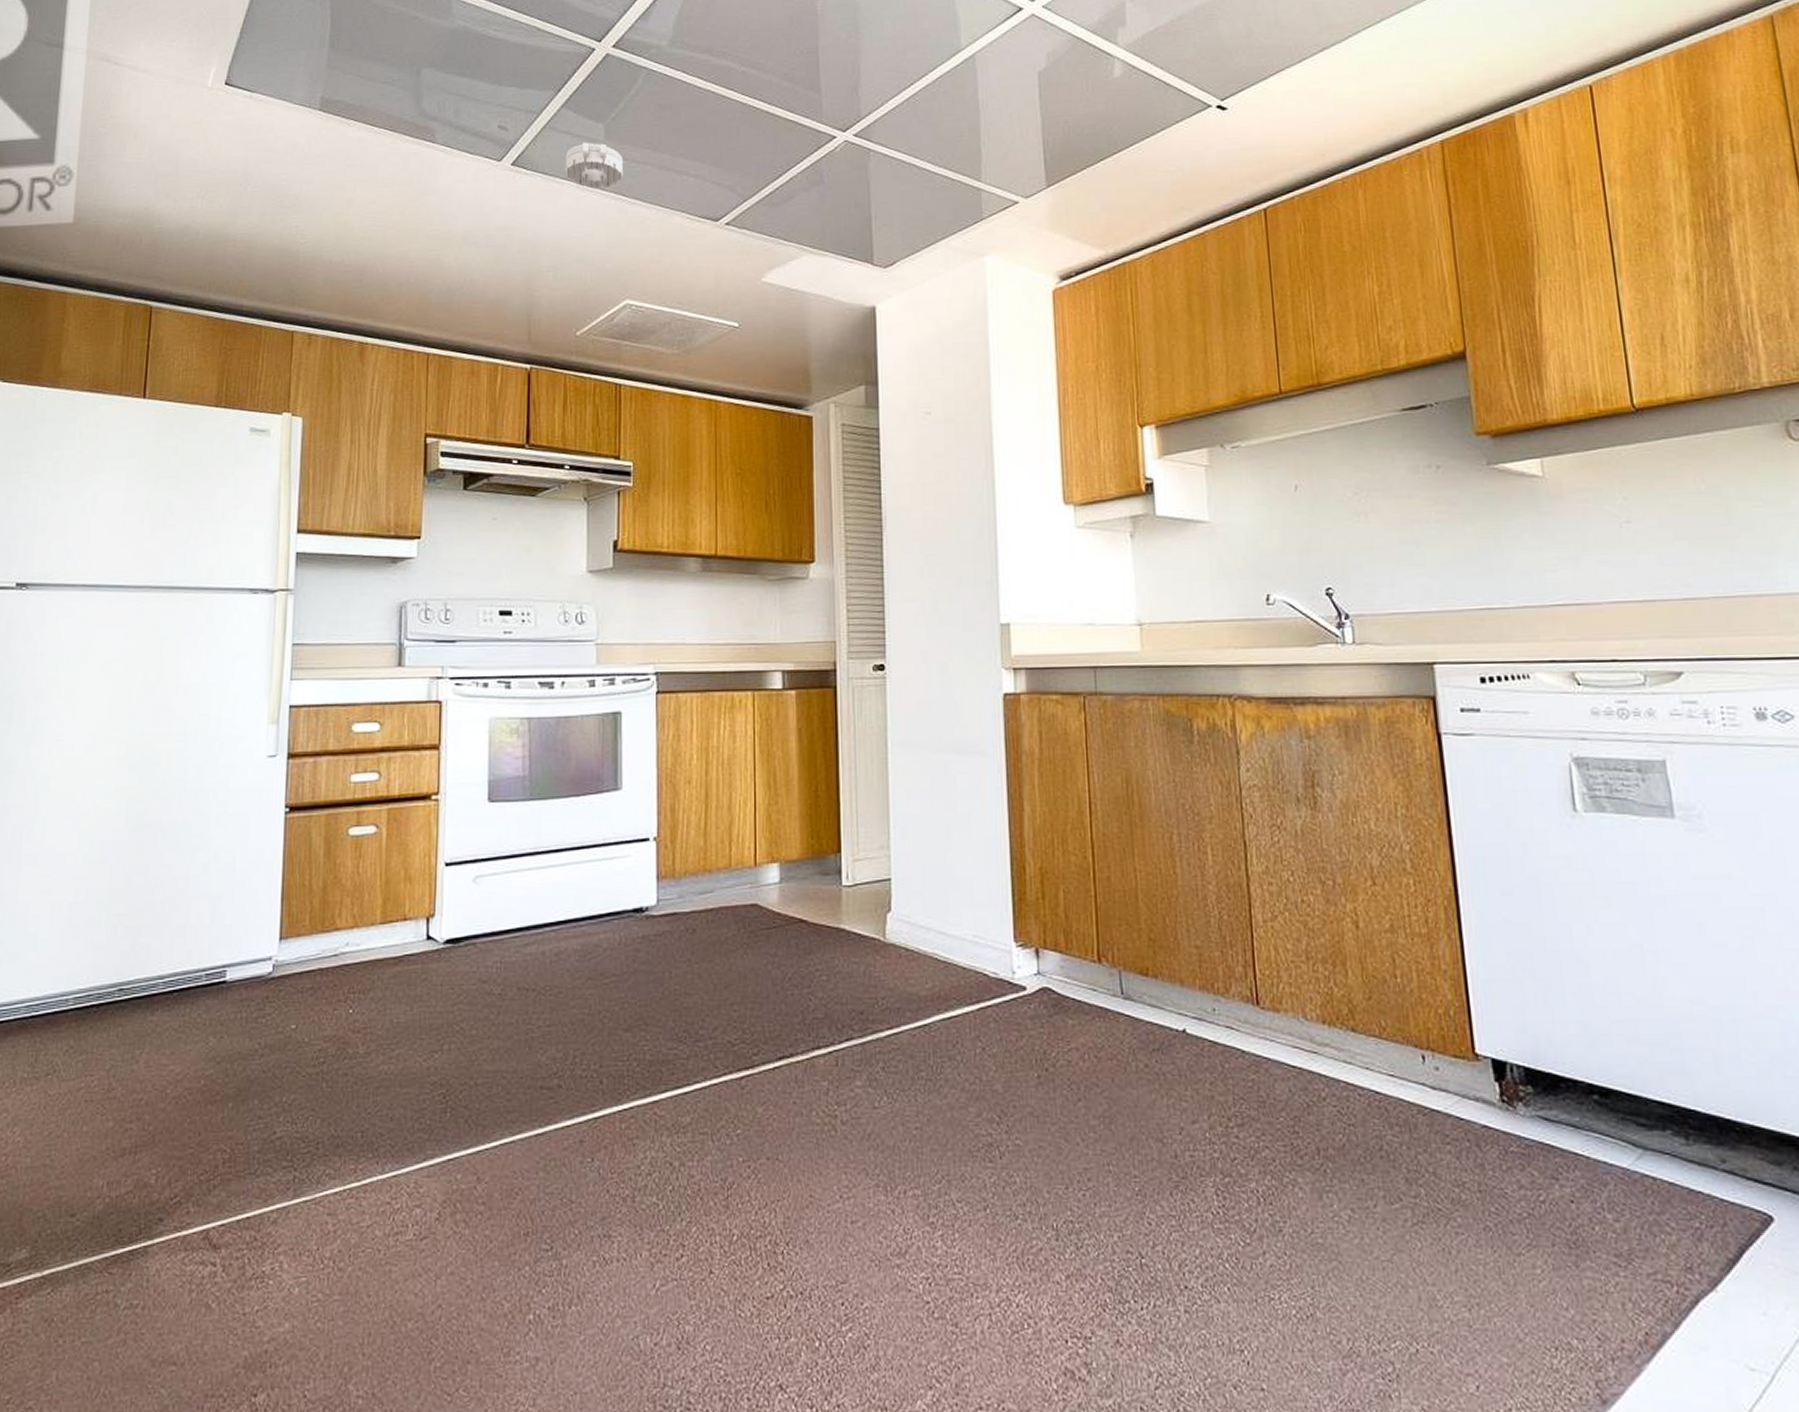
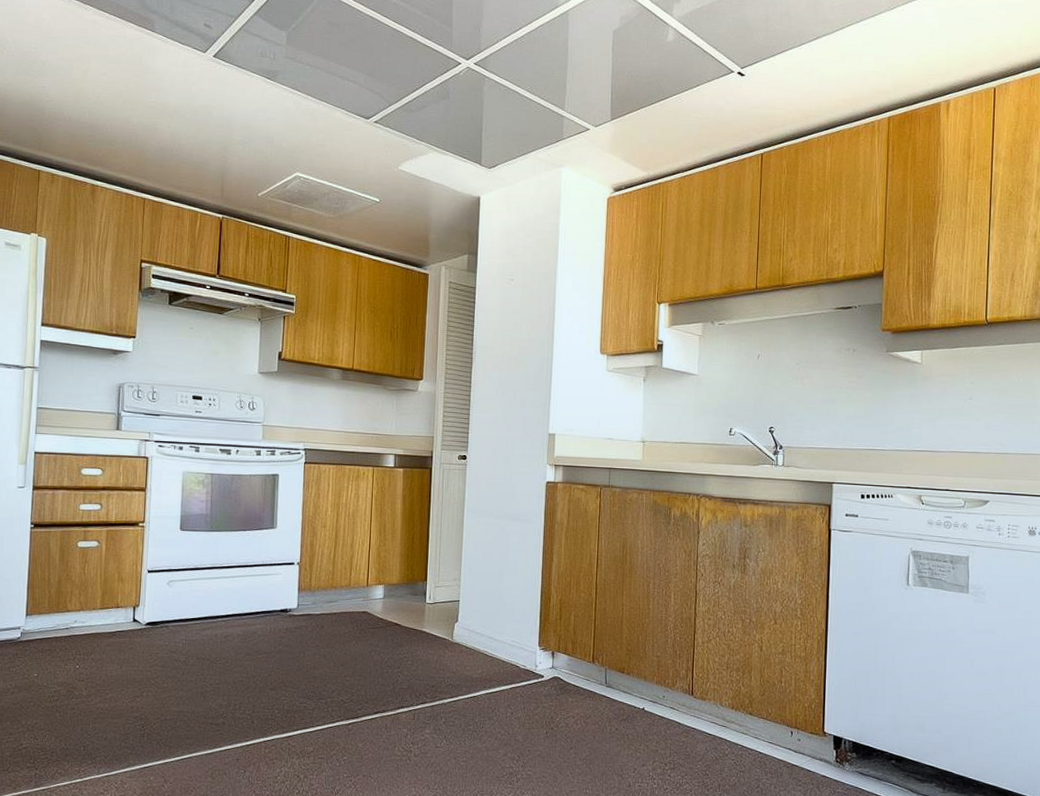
smoke detector: present [565,142,623,189] -> none [254,45,300,84]

